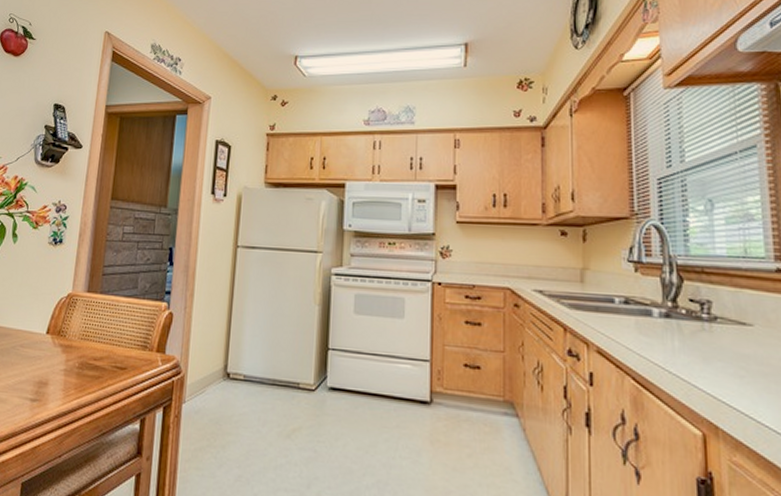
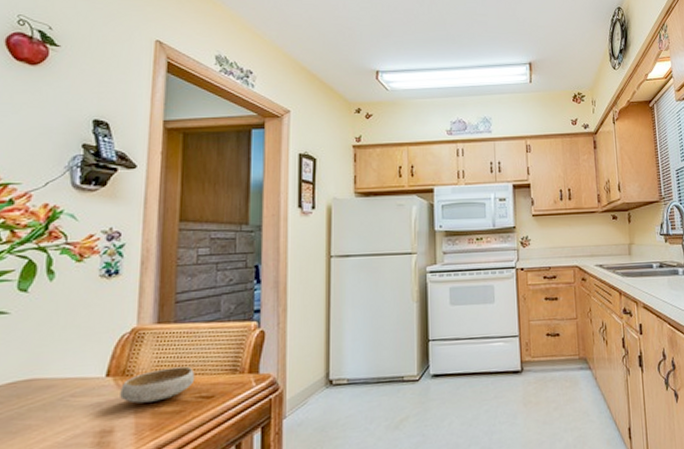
bowl: none [55,334,113,364] -> present [120,366,195,404]

